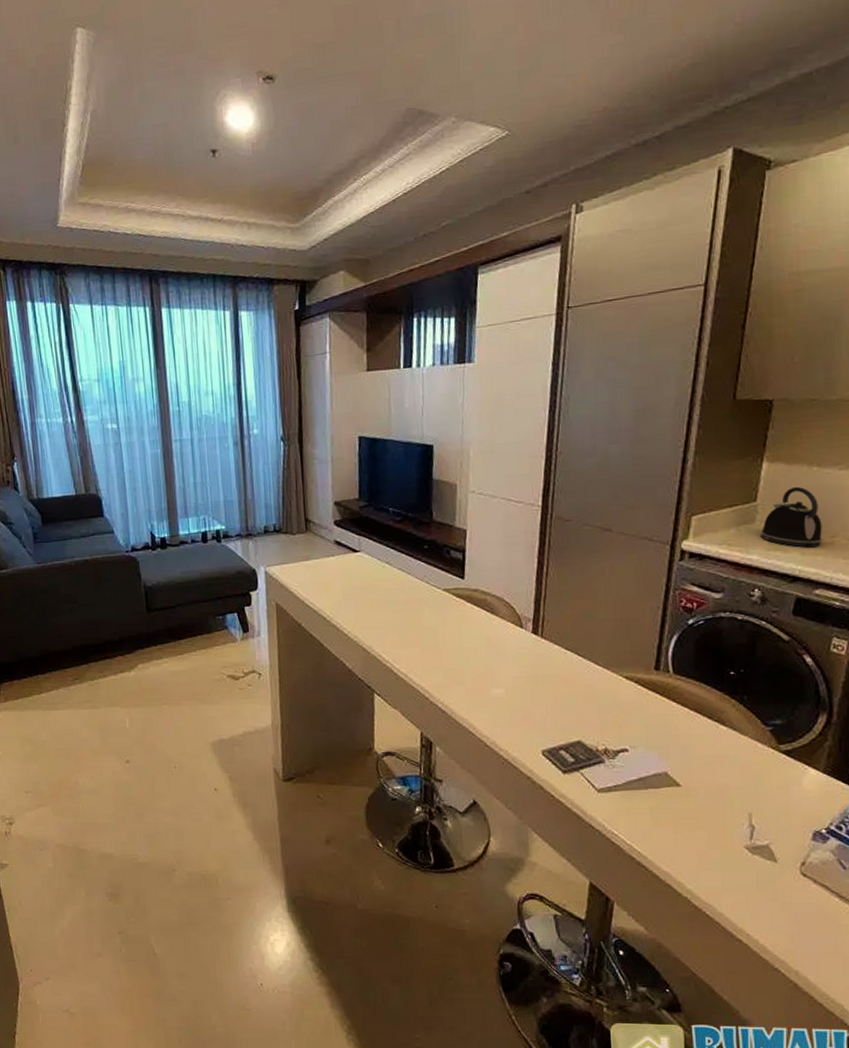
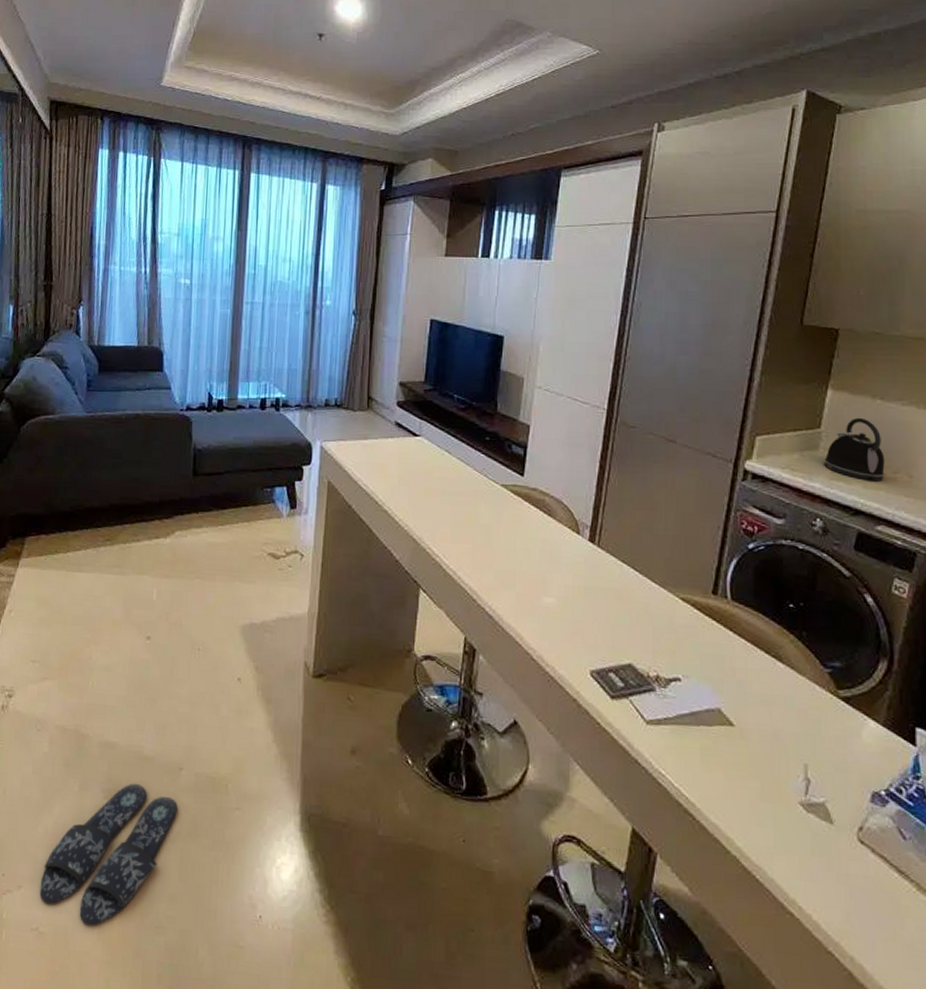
slippers: none [64,886,176,1004] -> present [39,783,178,926]

